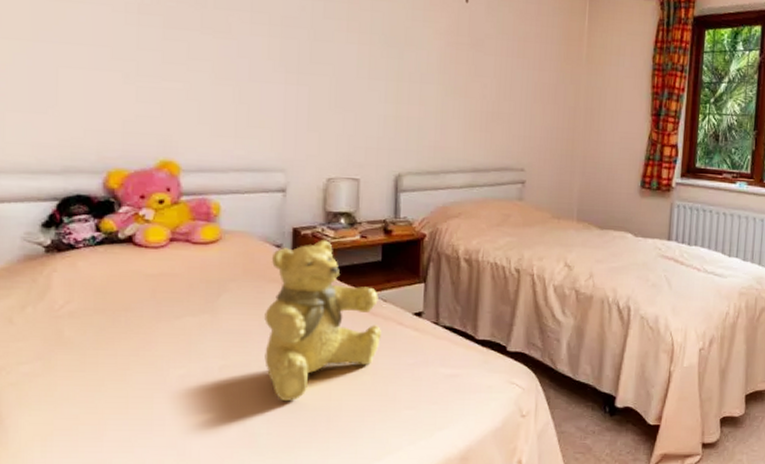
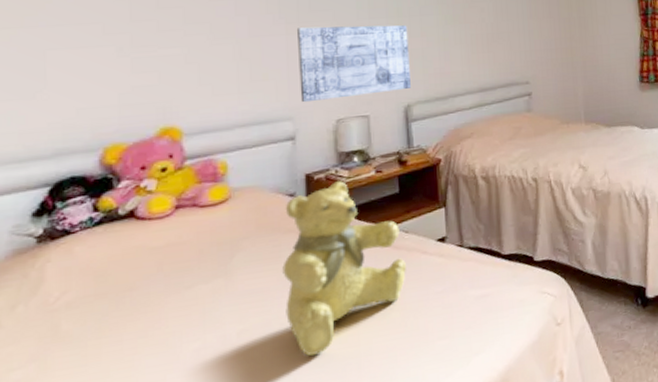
wall art: none [294,78,406,158] -> present [296,25,411,103]

